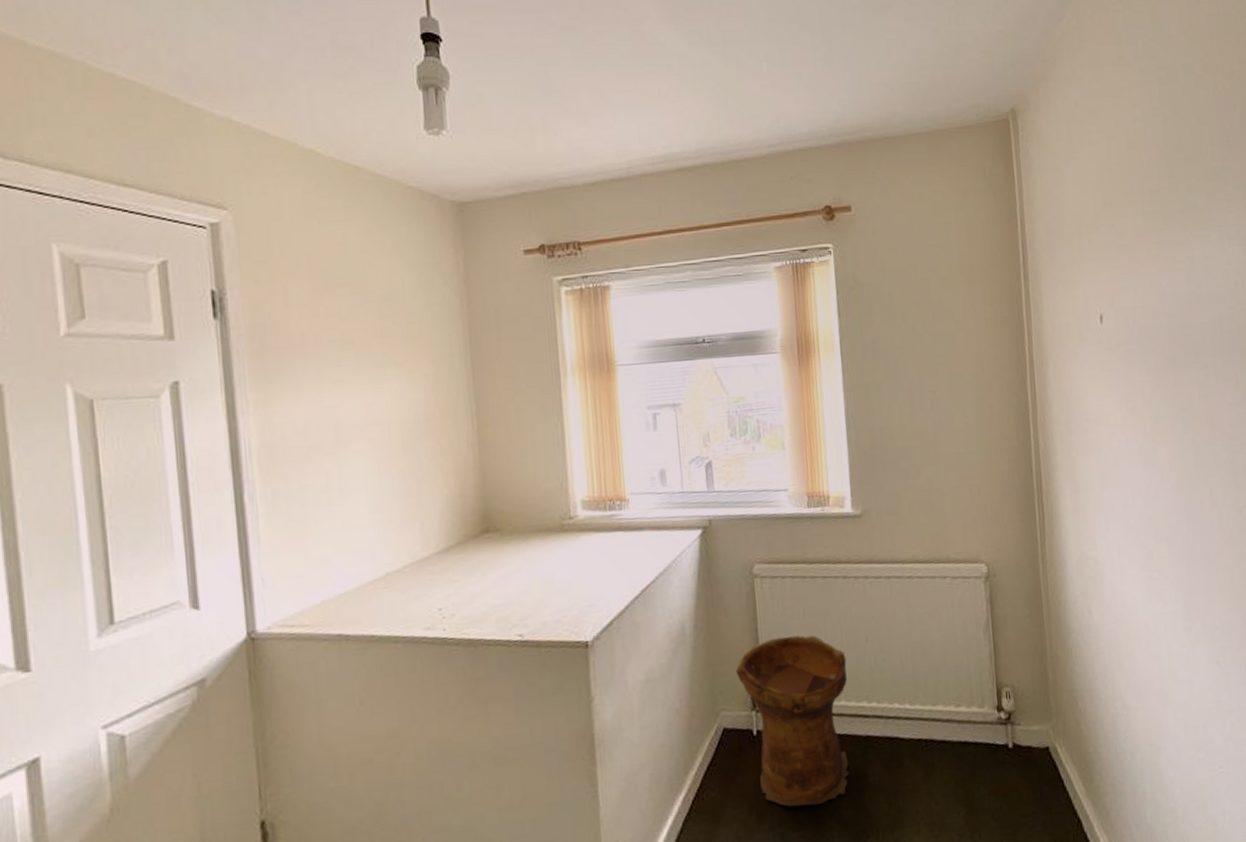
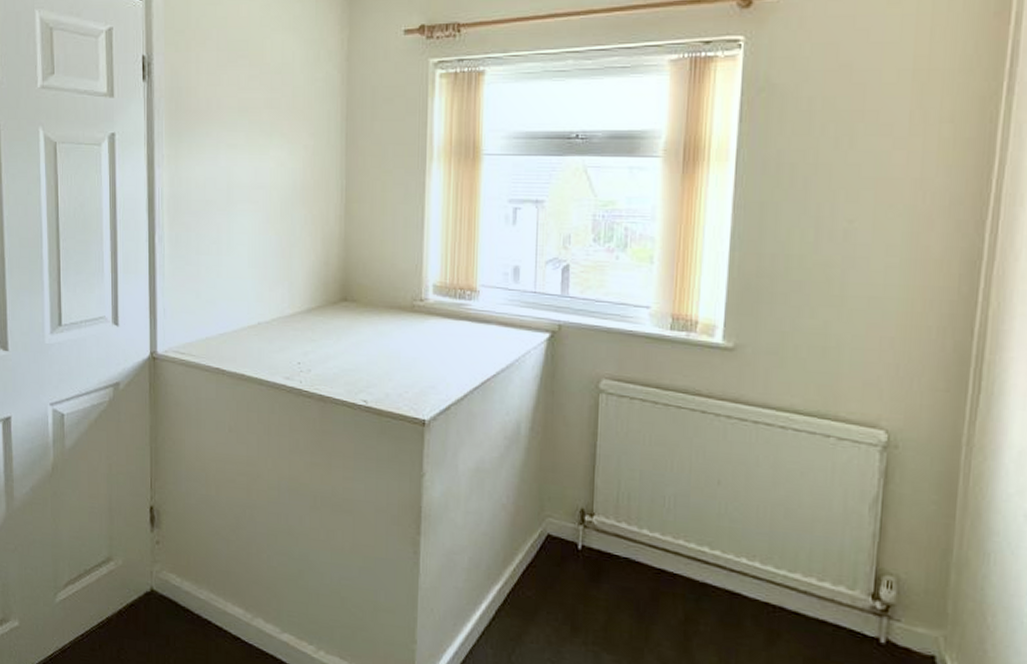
woven basket: present [736,635,850,807] -> none [568,458,692,636]

